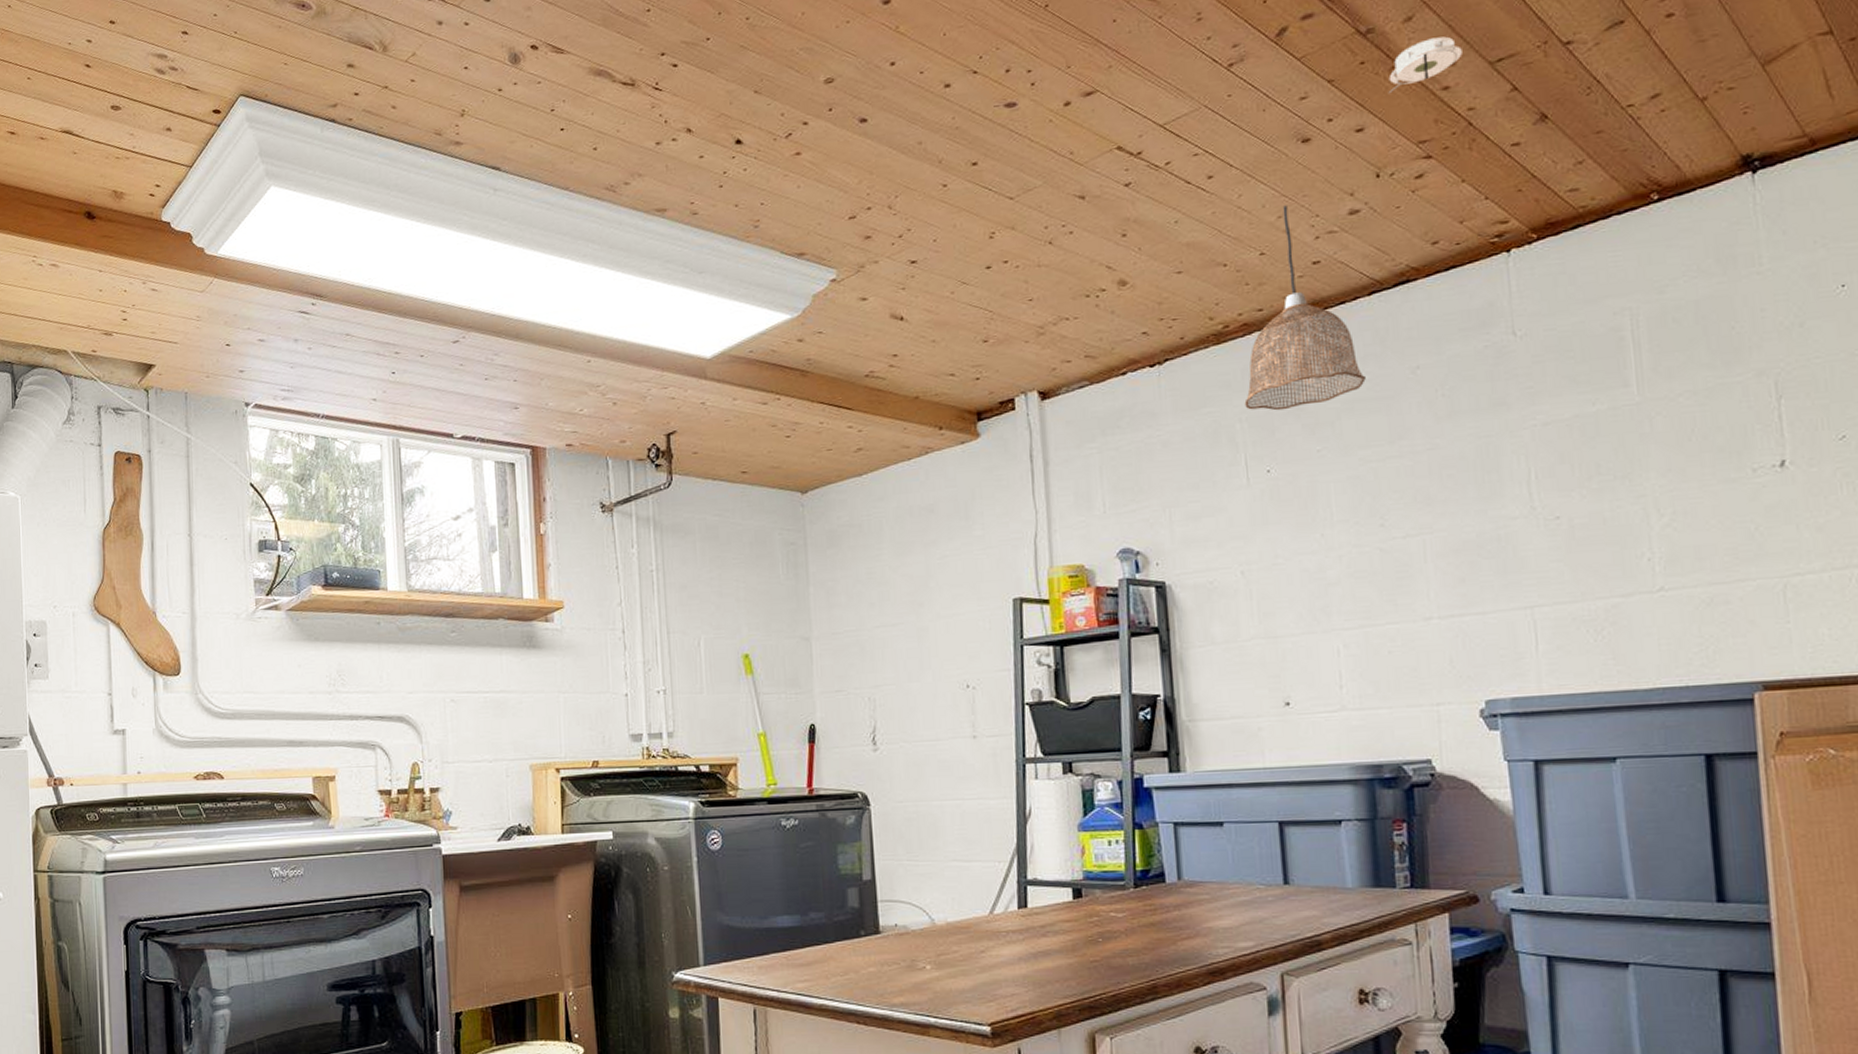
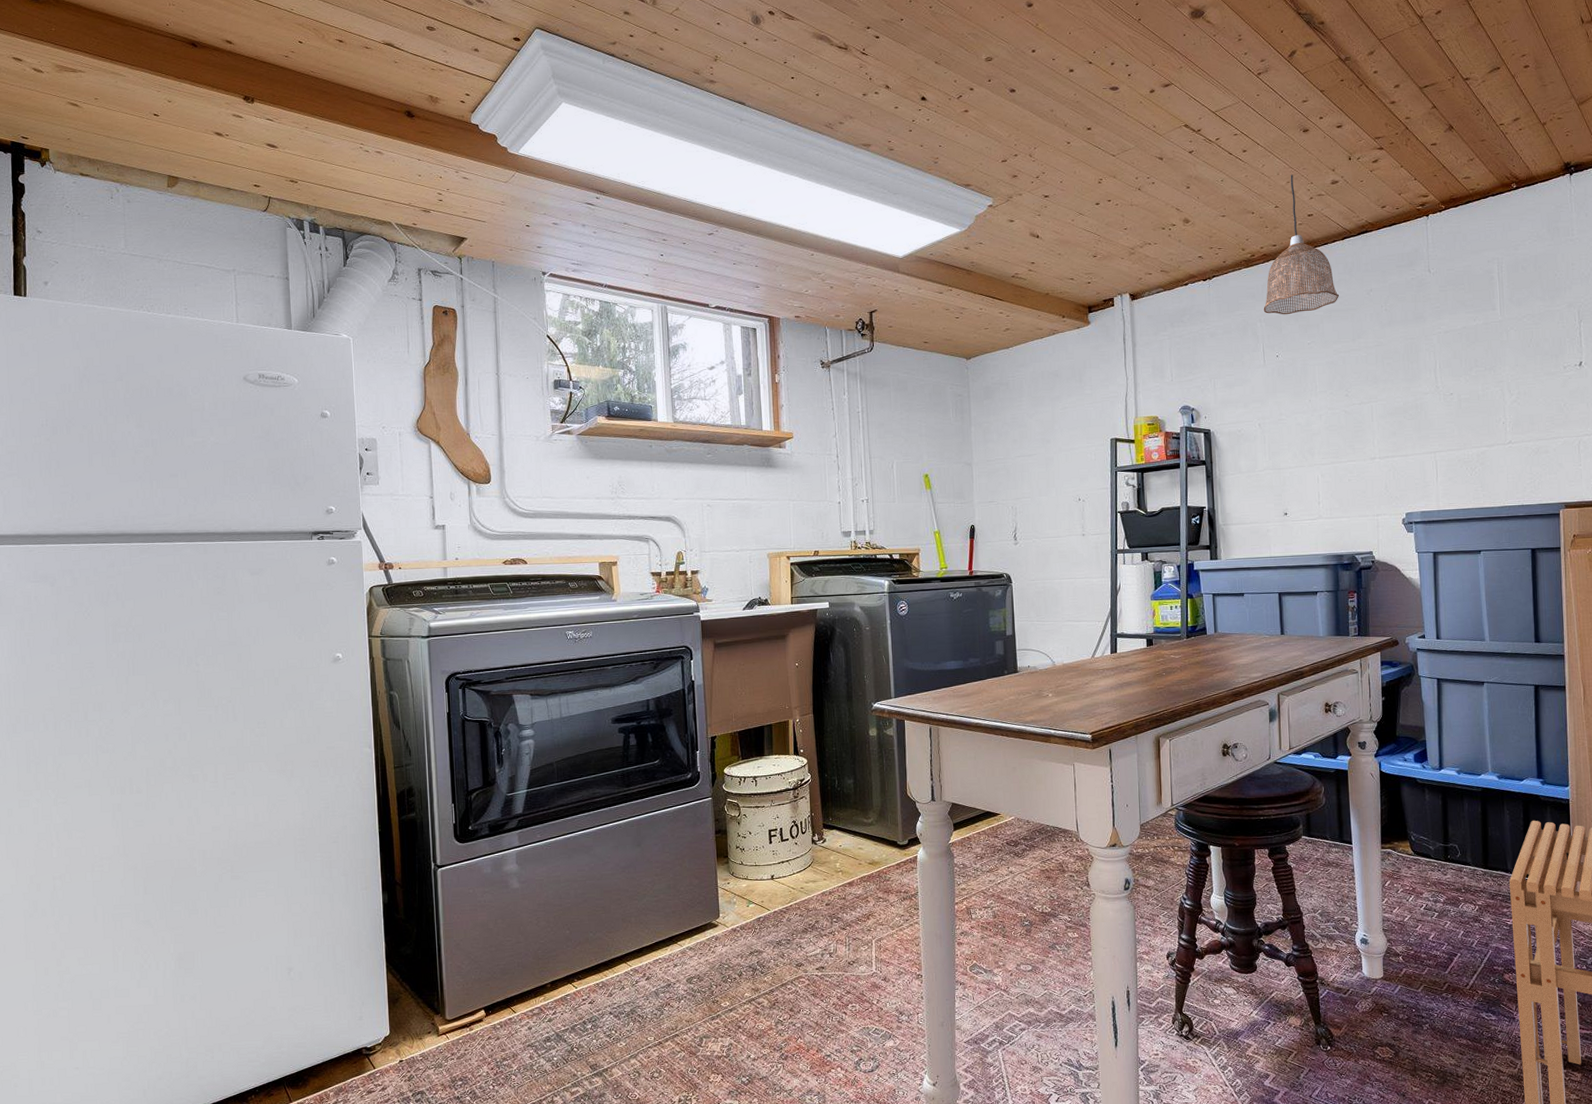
smoke detector: present [1388,36,1462,94] -> none [1357,67,1403,103]

